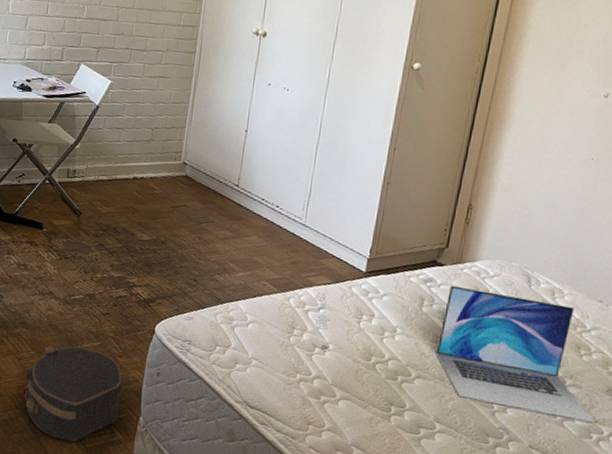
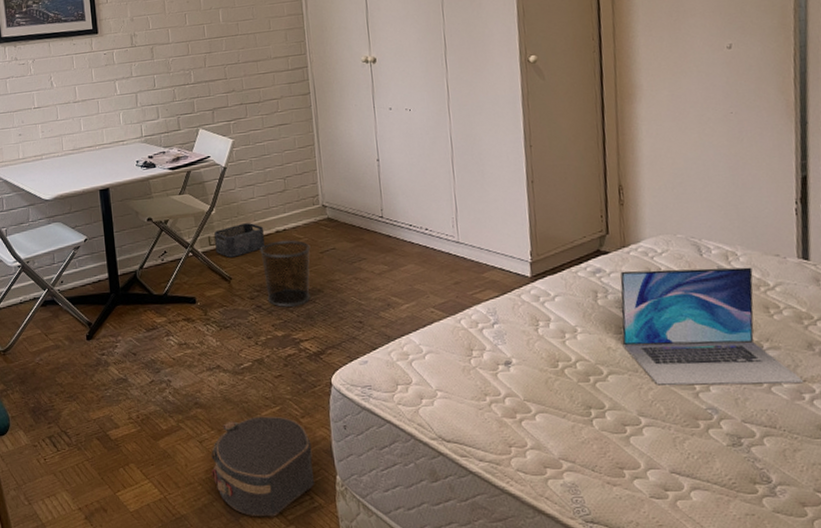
storage bin: none [72,163,123,194] -> present [214,223,265,258]
waste bin: none [111,187,164,253] -> present [260,240,311,307]

